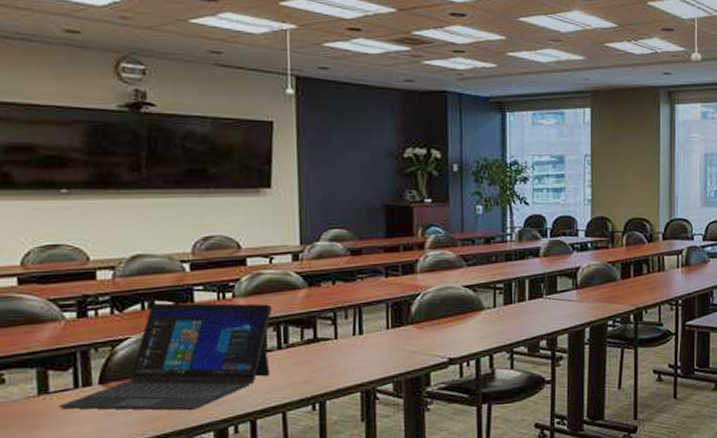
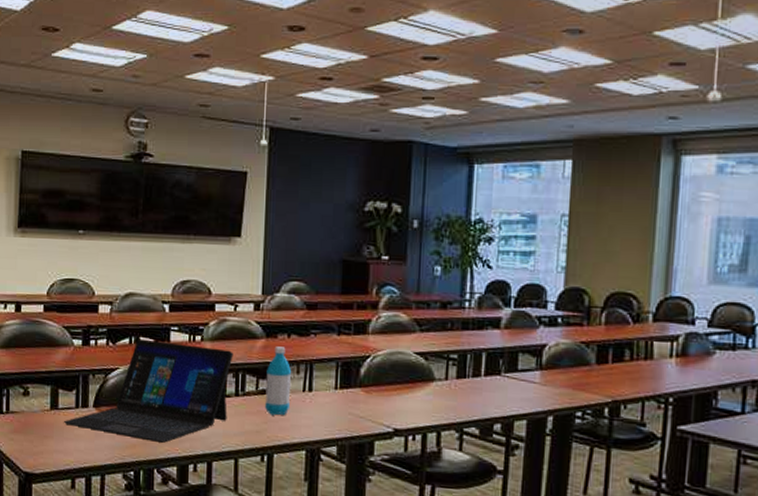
water bottle: none [311,294,340,363] -> present [265,346,292,416]

